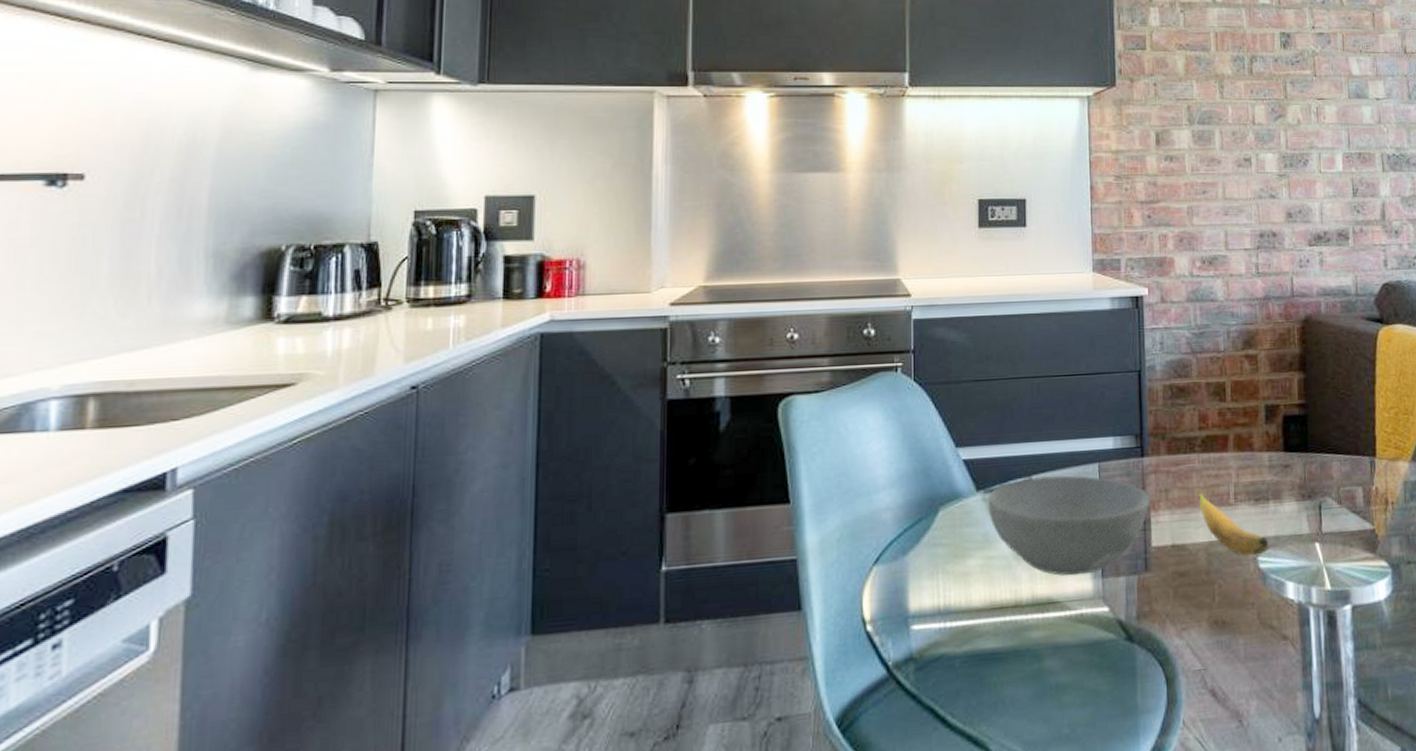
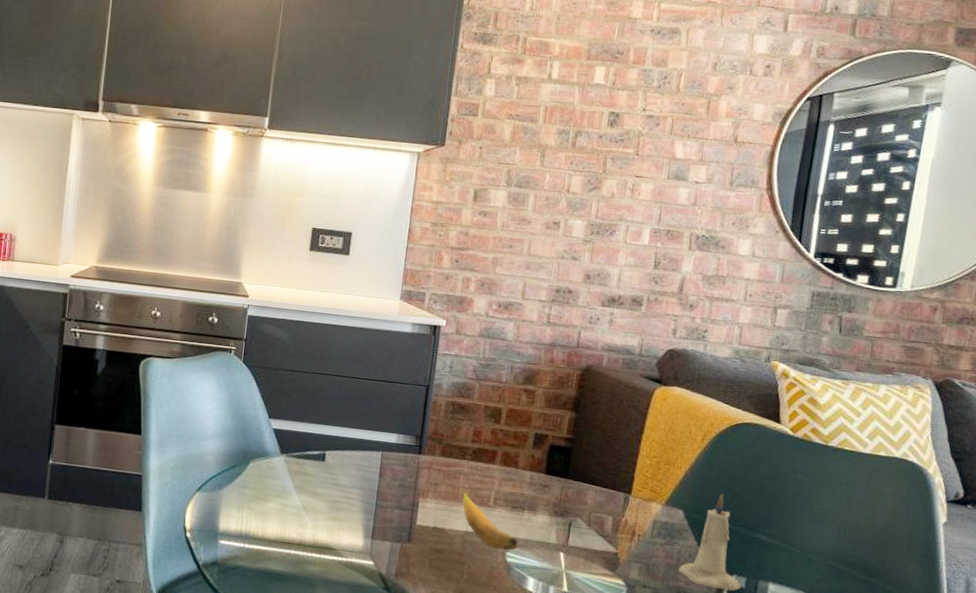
bowl: present [988,475,1150,576] -> none [288,452,421,534]

